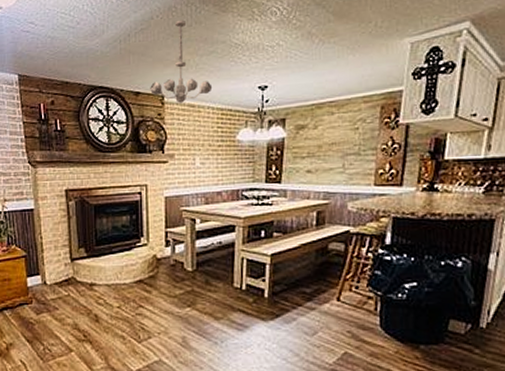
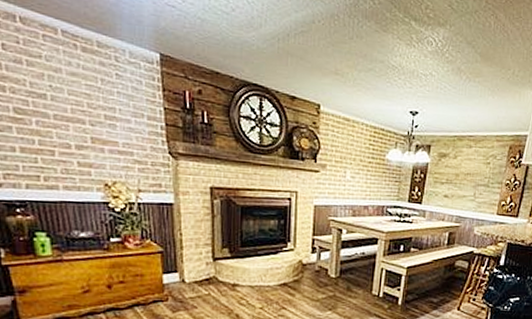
chandelier: present [150,19,213,103] -> none [307,30,368,115]

